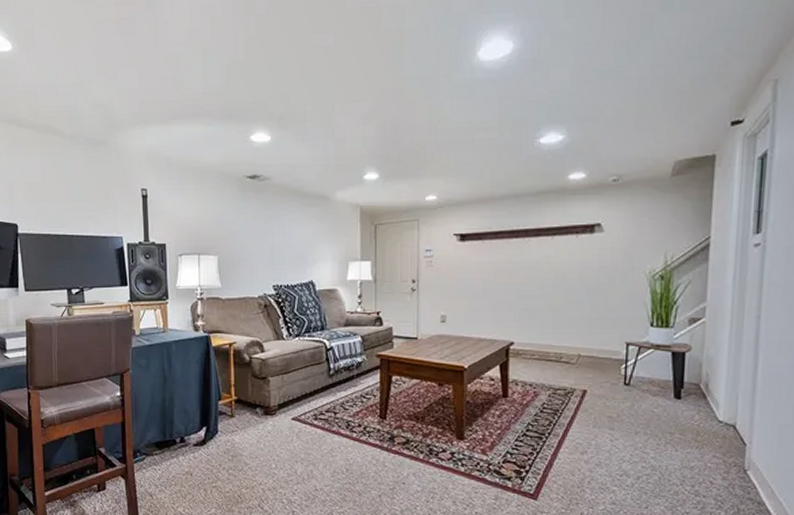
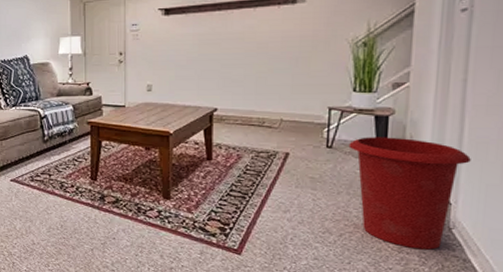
waste bin: none [646,374,765,493] -> present [348,137,471,250]

